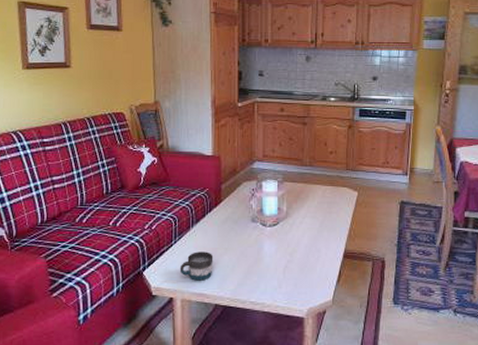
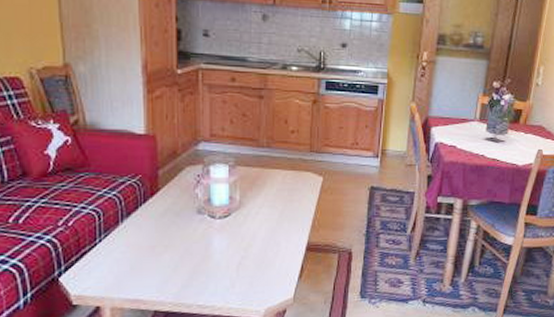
mug: present [179,251,214,281] -> none [107,250,151,285]

